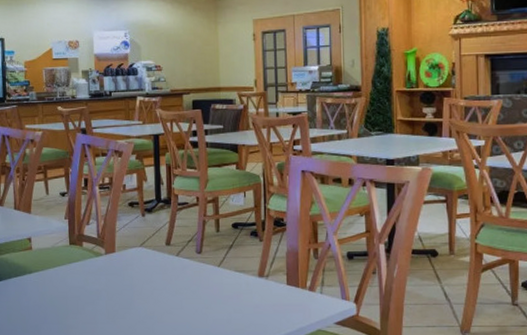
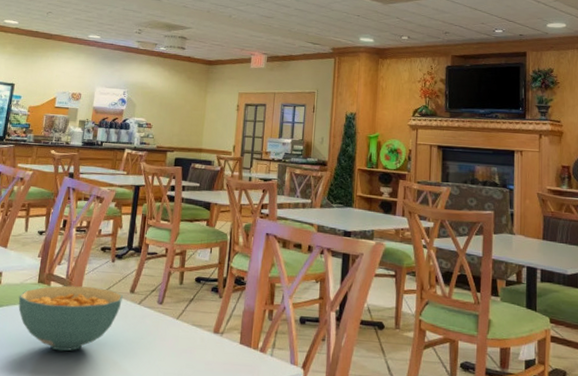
cereal bowl: none [53,244,159,309] -> present [18,285,123,352]

